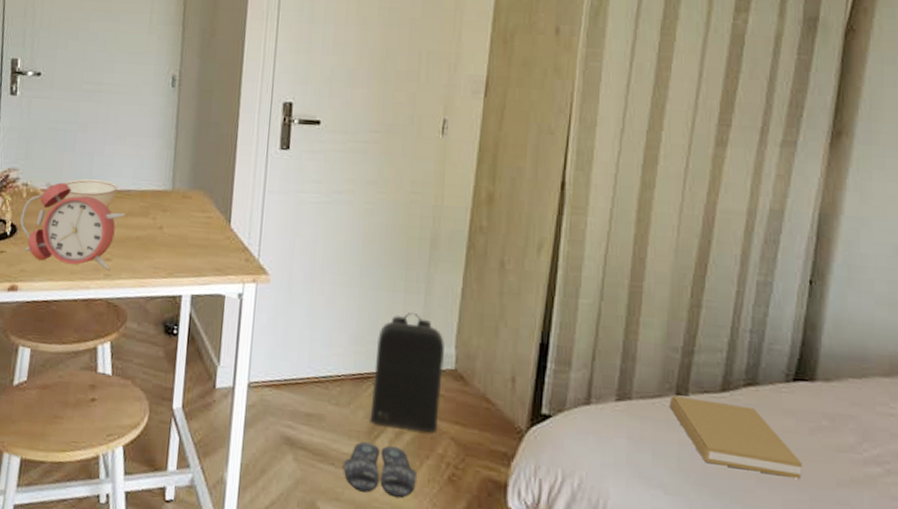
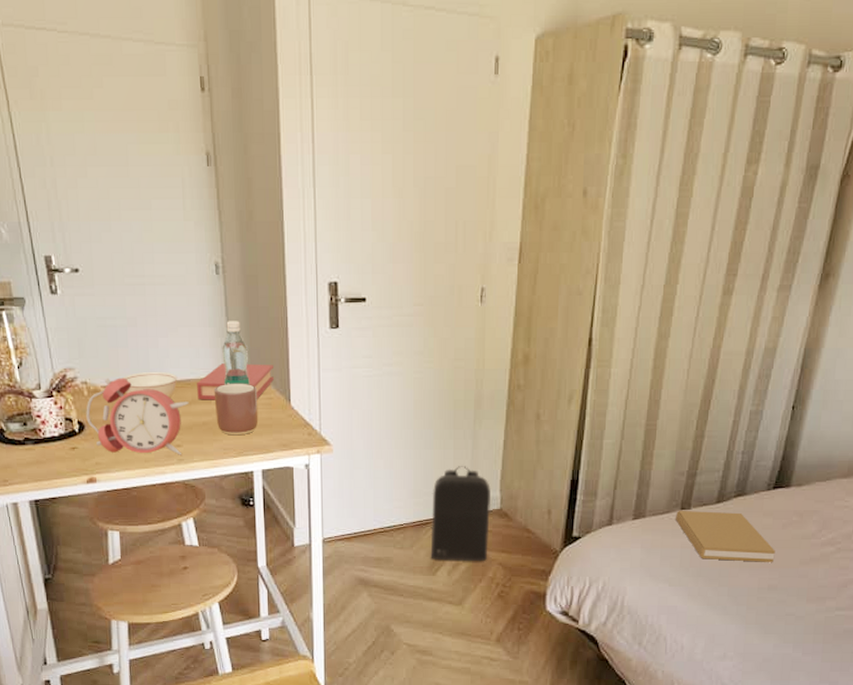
book: none [135,176,217,217] -> present [197,363,275,400]
mug: none [150,197,198,255] -> present [213,383,259,436]
bottle: none [163,133,194,202] -> present [222,321,250,385]
slippers: present [343,441,417,498] -> none [411,575,472,615]

